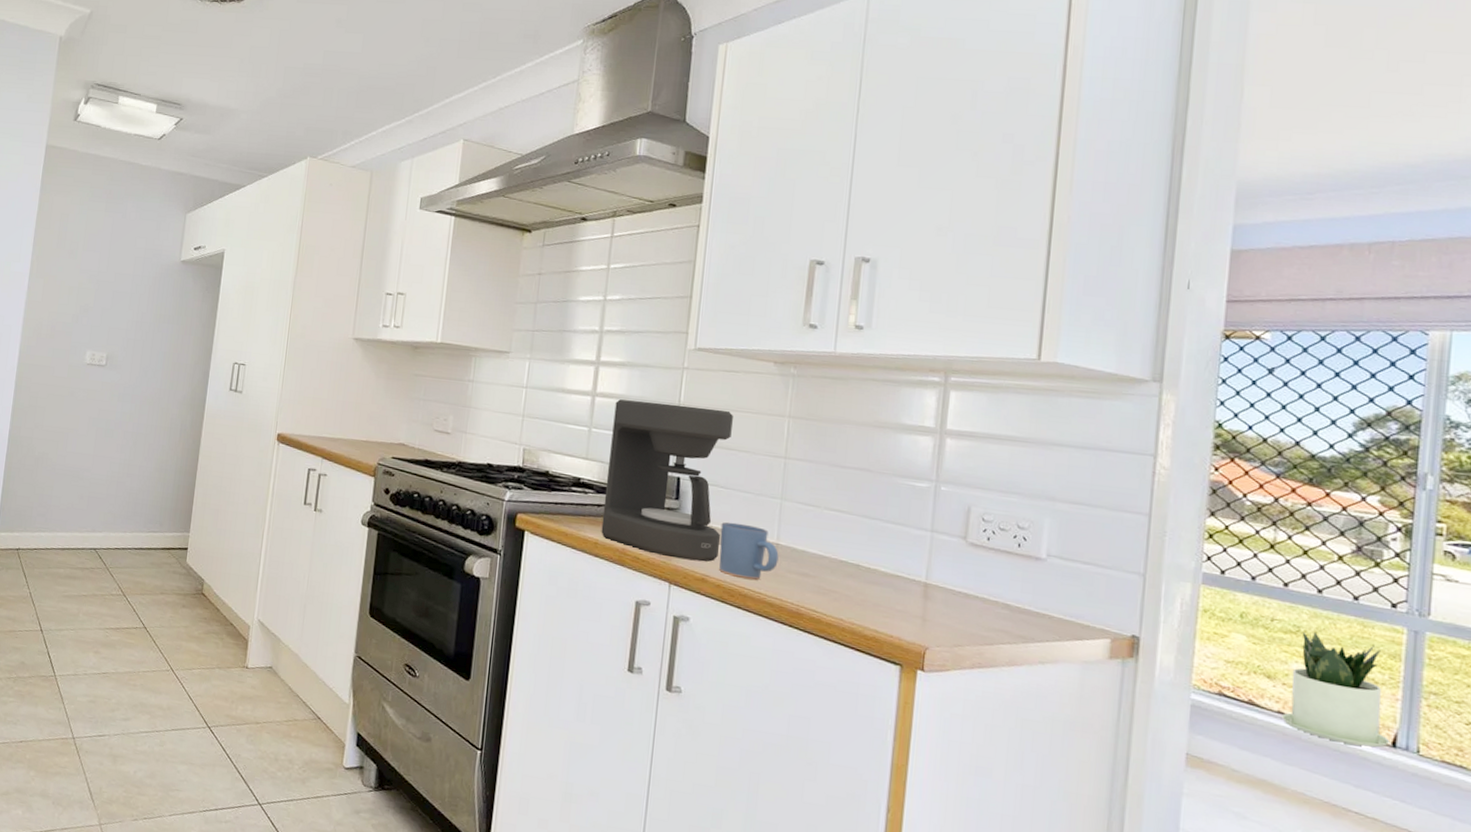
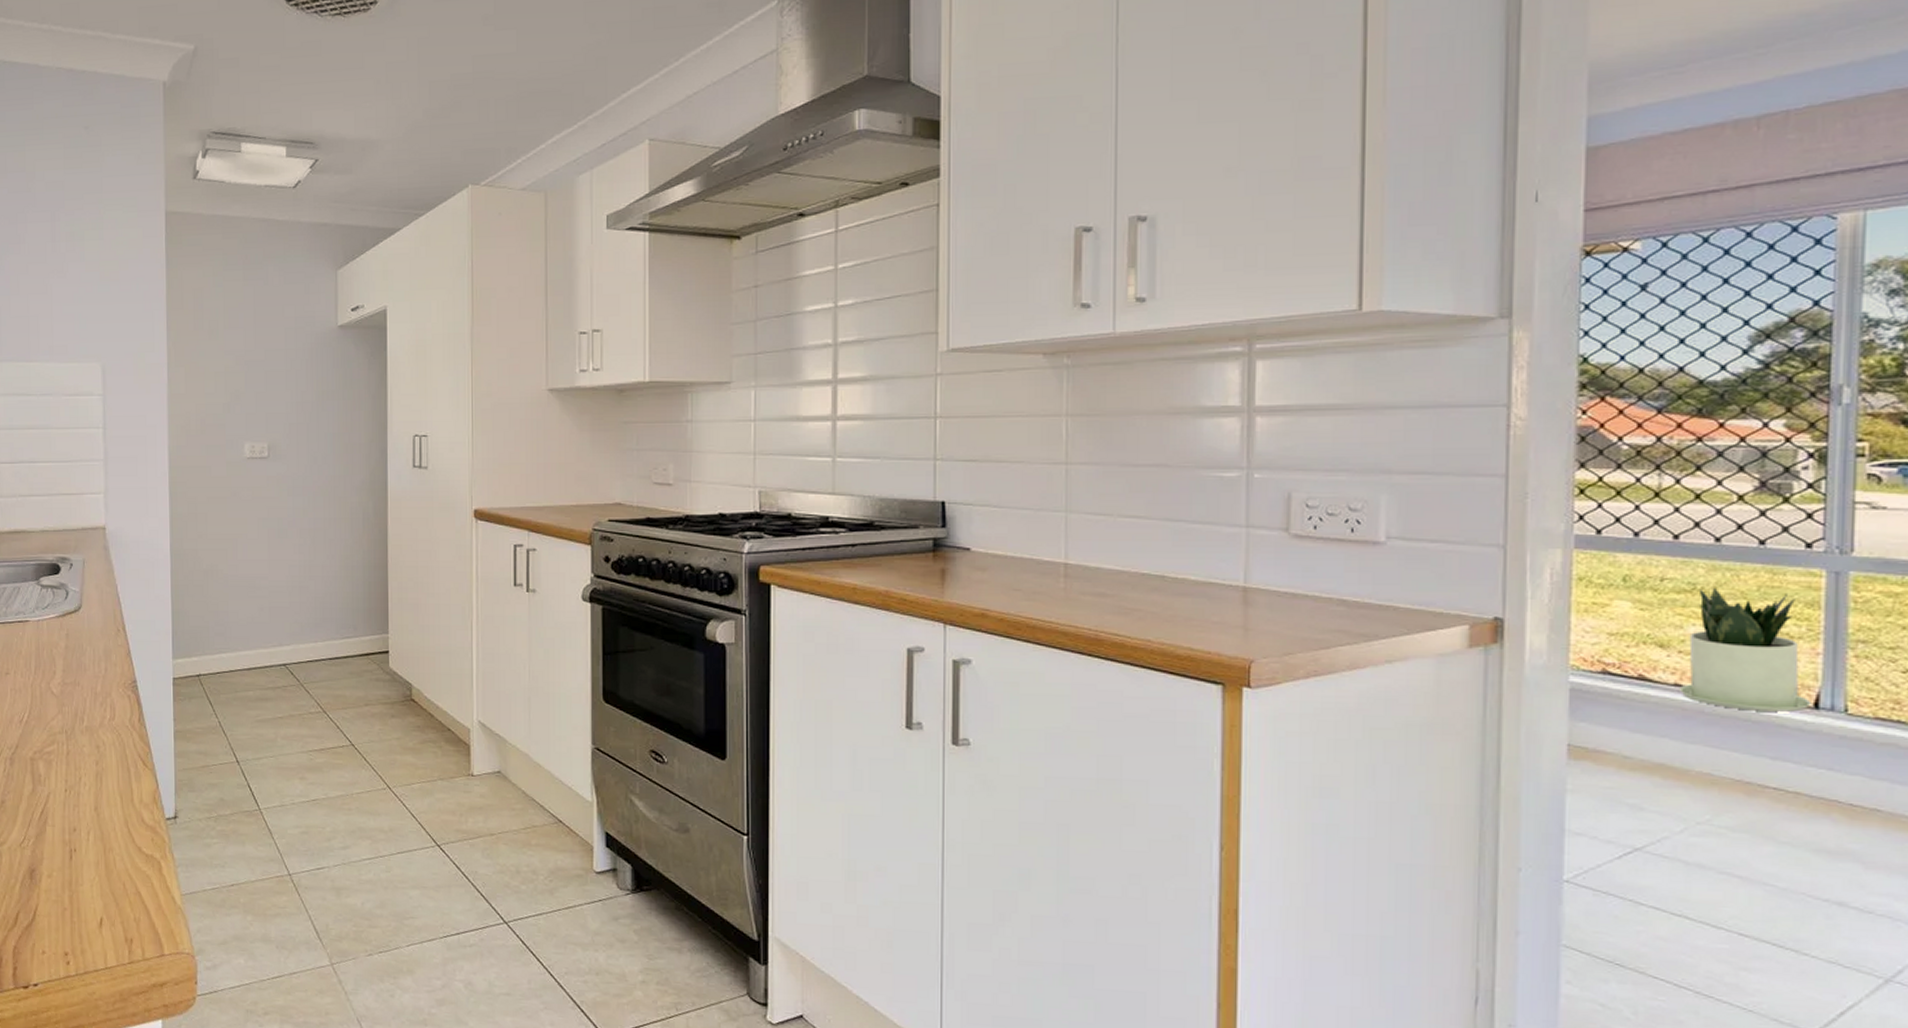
coffee maker: present [601,399,733,562] -> none [859,417,1000,595]
mug: present [719,522,779,580] -> none [998,545,1069,609]

